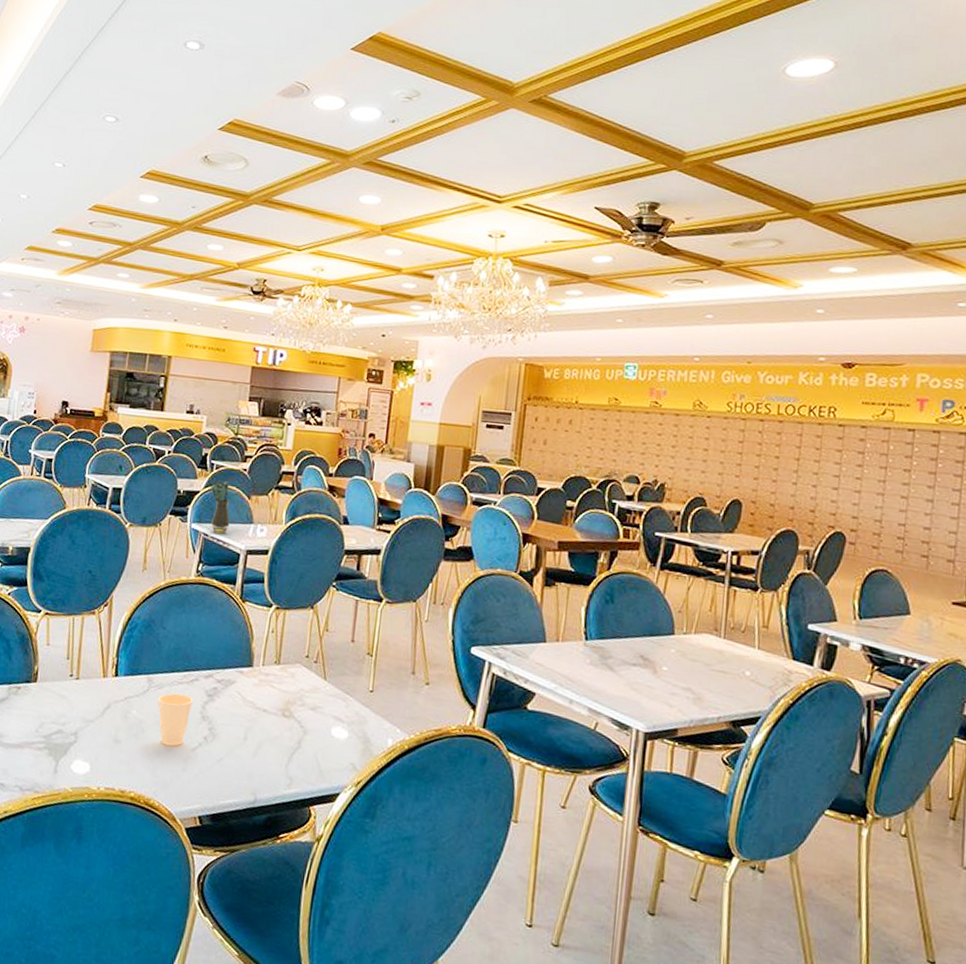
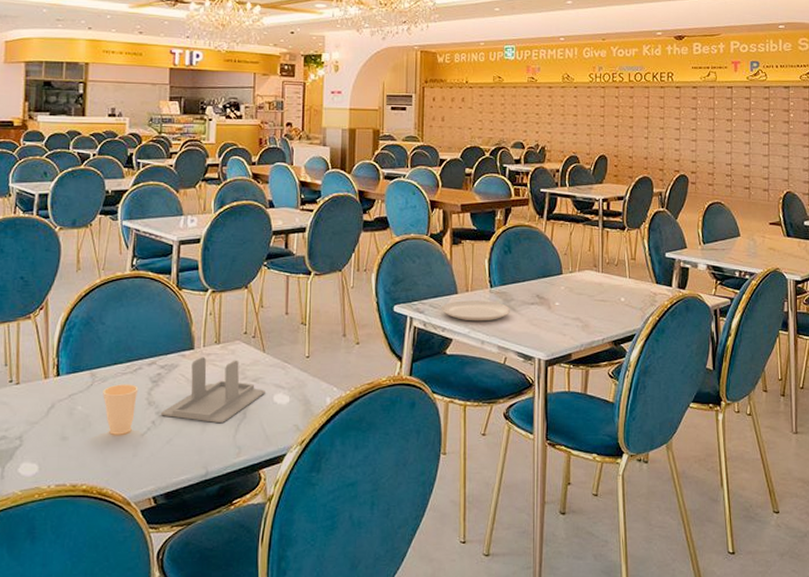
vase: present [210,478,230,534] -> none [138,176,161,228]
napkin holder: none [214,676,323,750] -> present [161,357,265,424]
plate: none [525,650,608,679] -> present [441,300,511,322]

